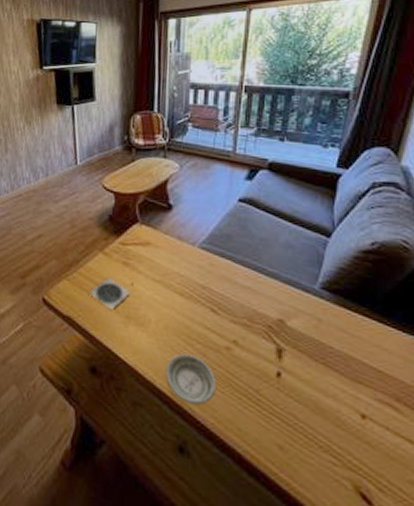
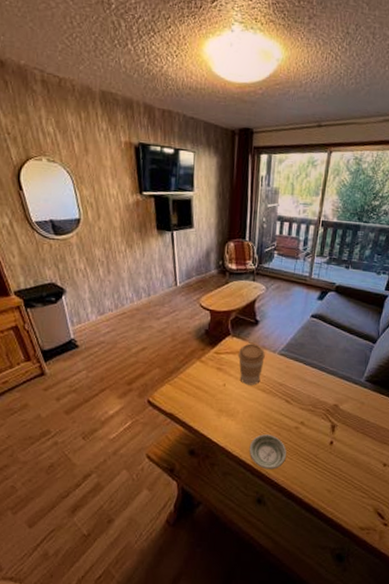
coaster: present [88,276,130,310] -> none [188,380,223,406]
coffee cup: none [148,233,182,287] -> present [238,343,265,385]

